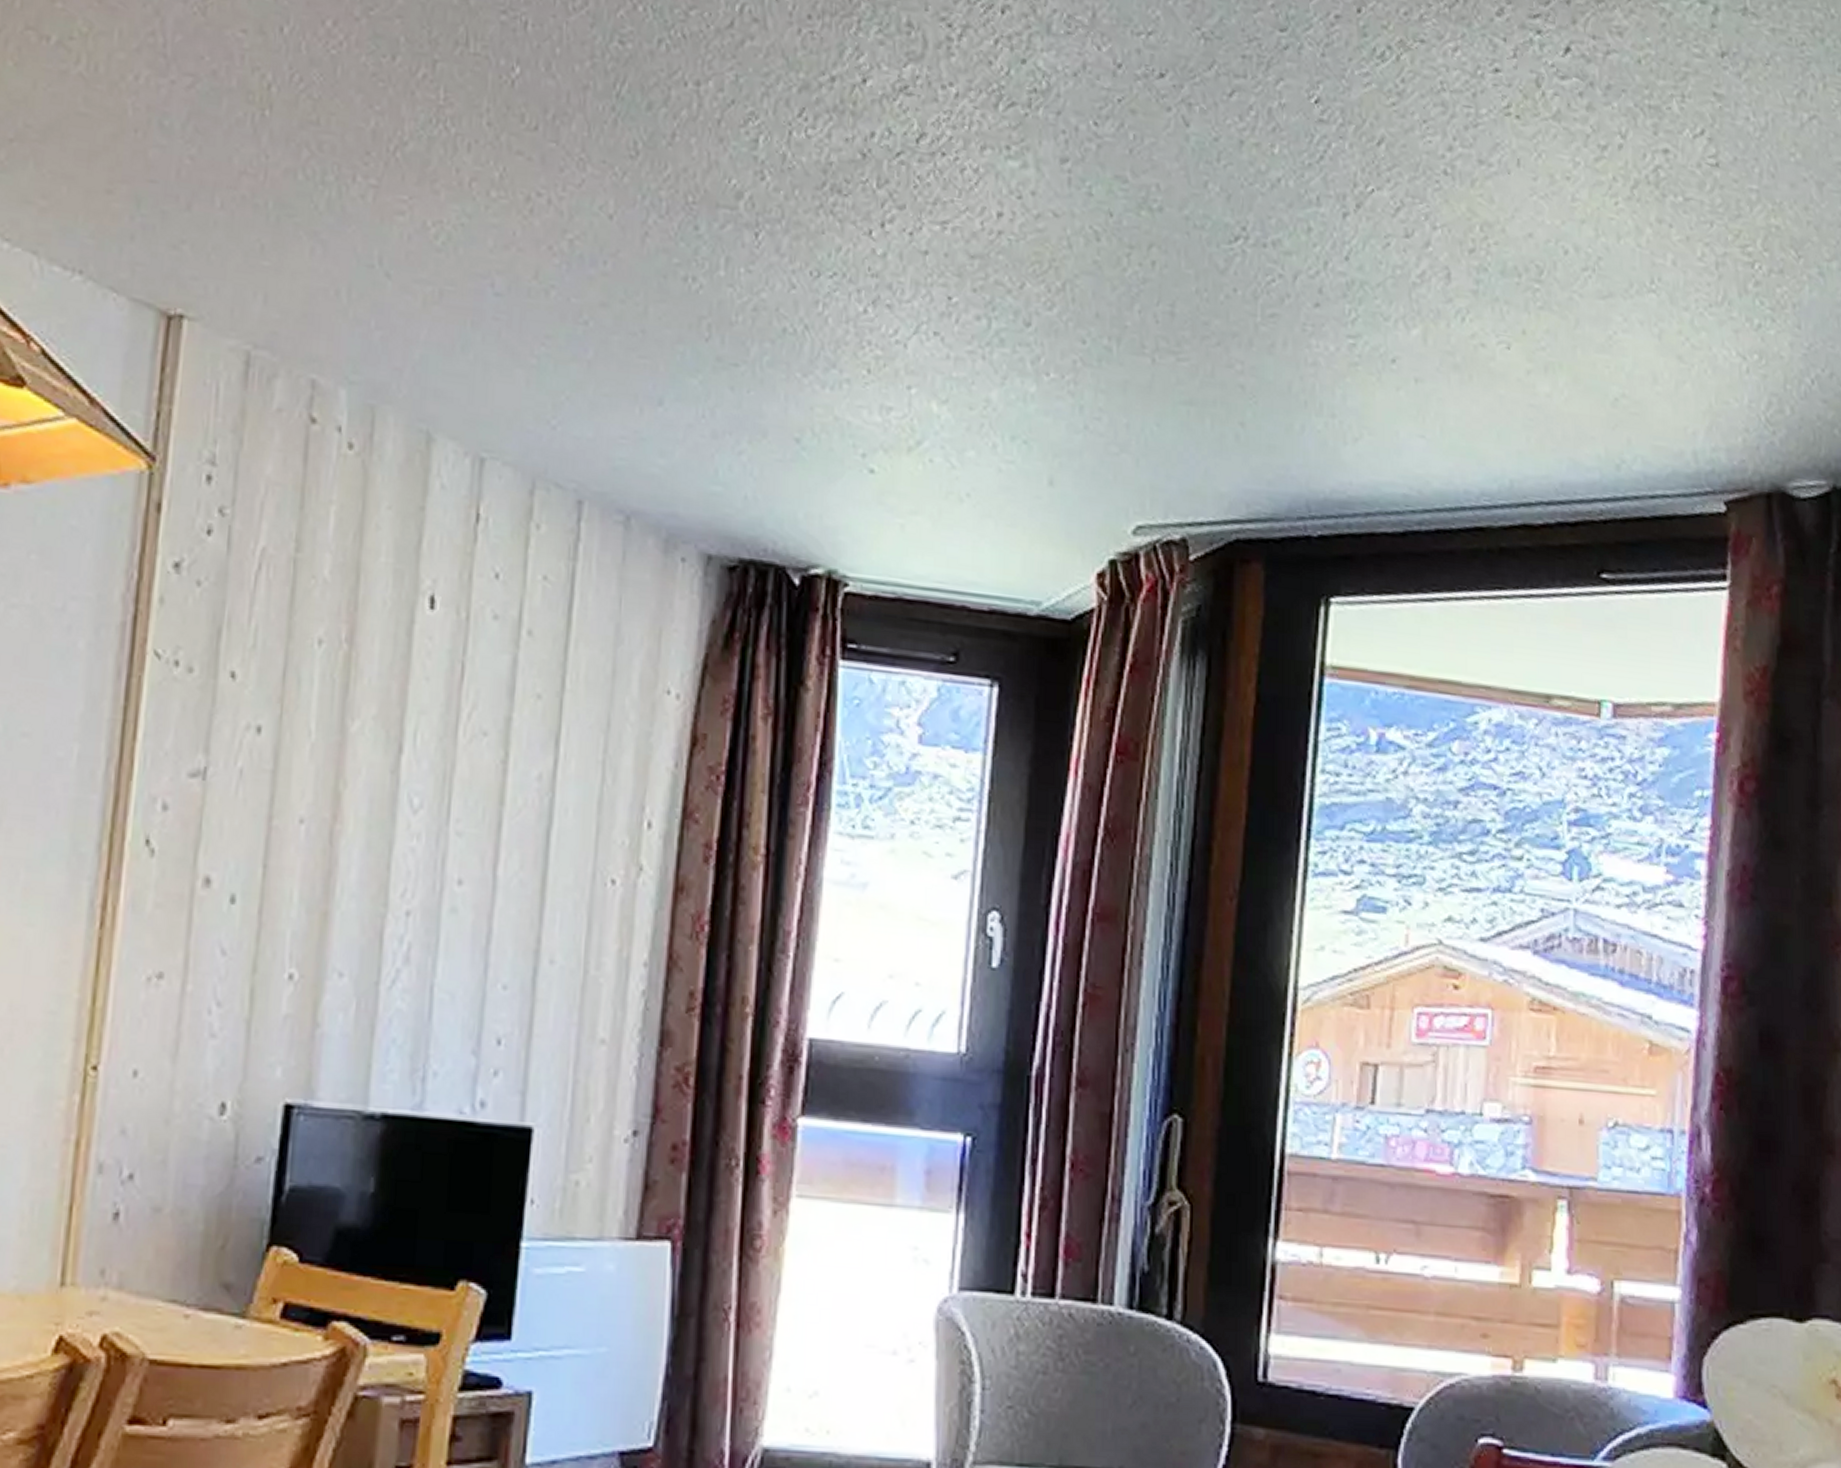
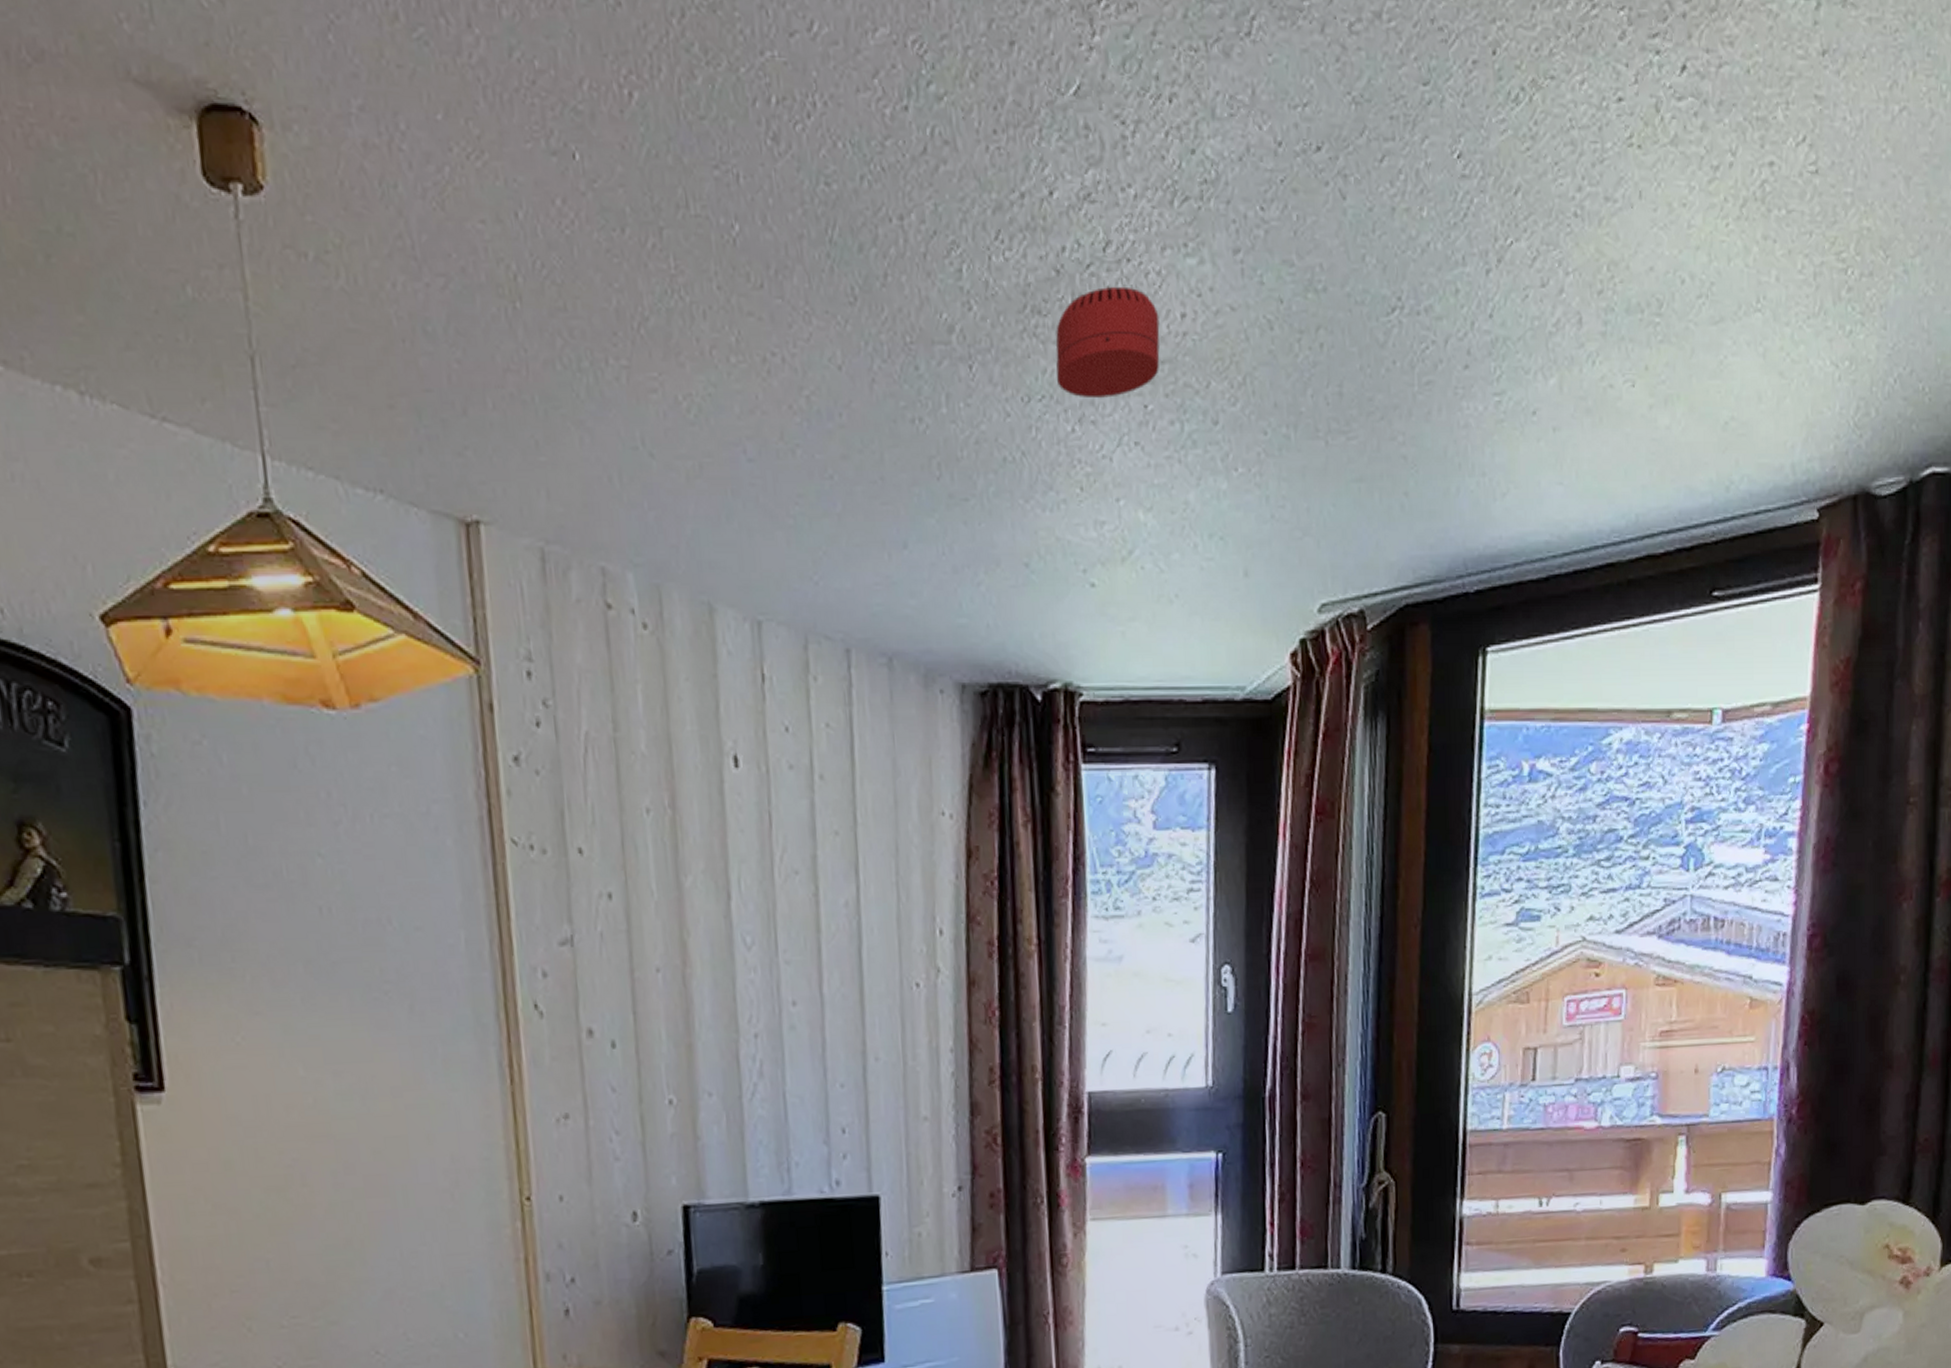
smoke detector: none [851,176,973,284] -> present [1055,286,1160,398]

